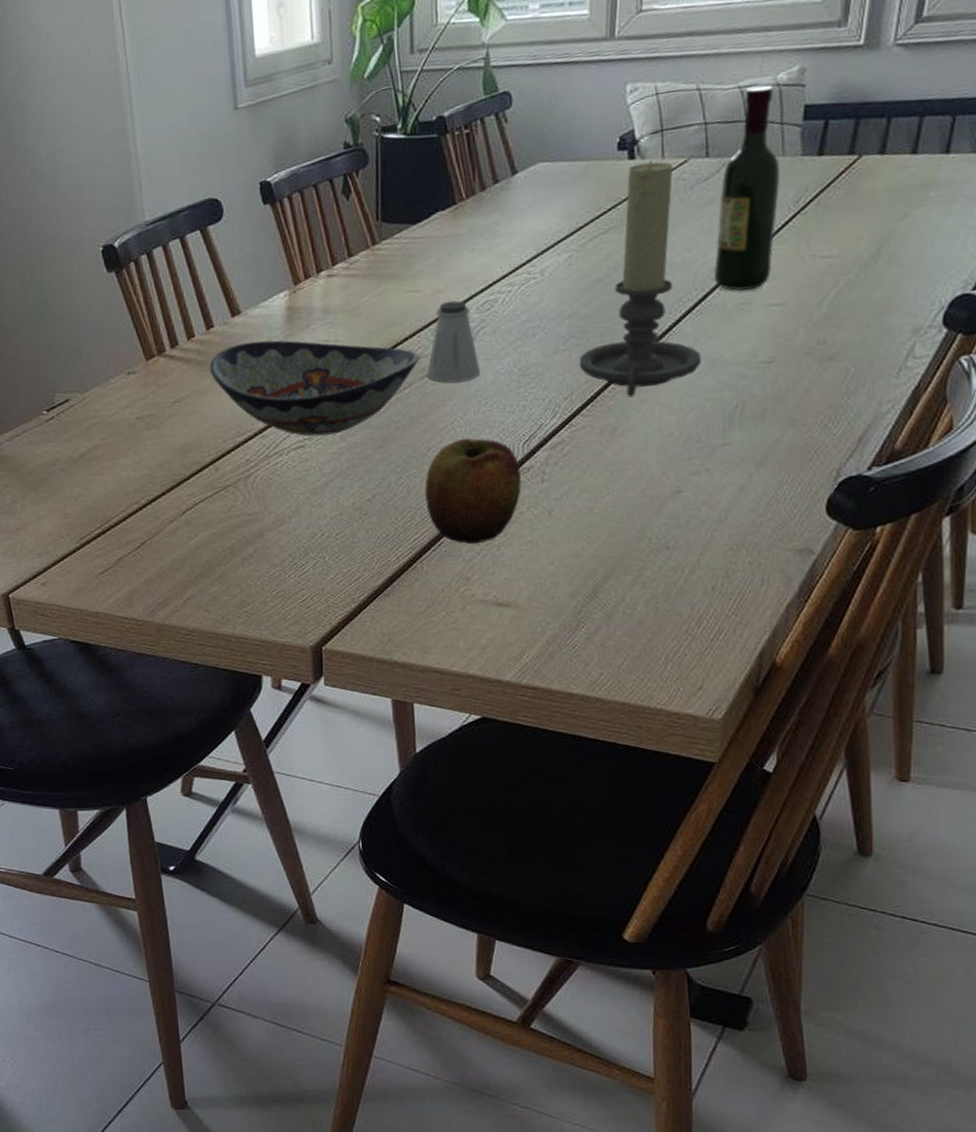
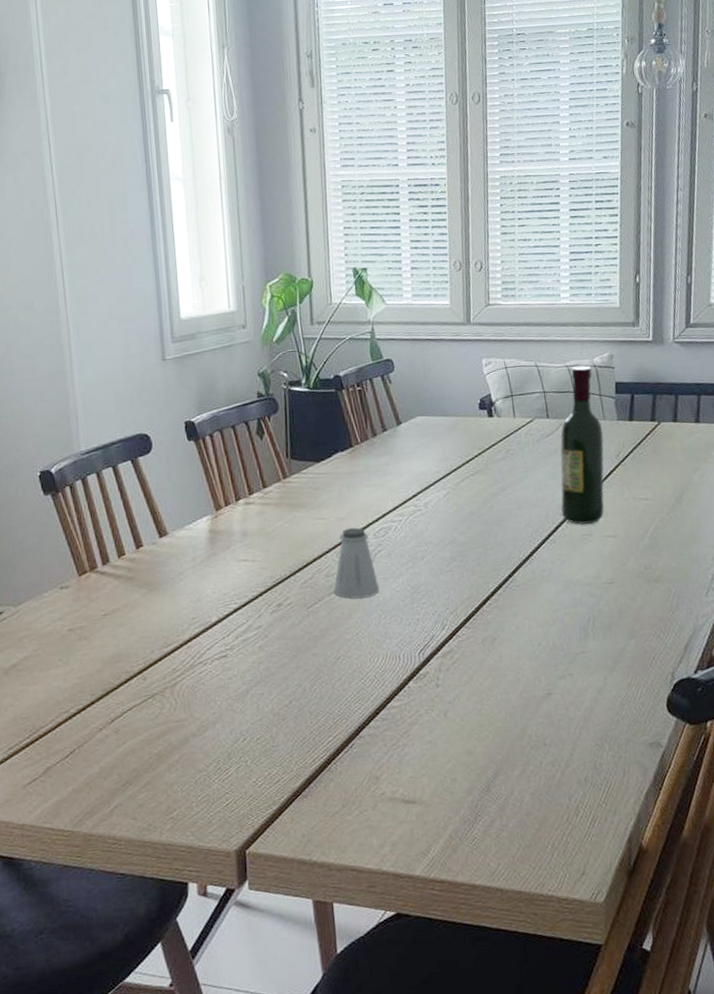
decorative bowl: present [209,340,420,436] -> none [138,559,327,647]
apple: present [425,438,522,545] -> none [336,647,420,746]
candle holder: present [579,161,701,398] -> none [461,419,558,612]

